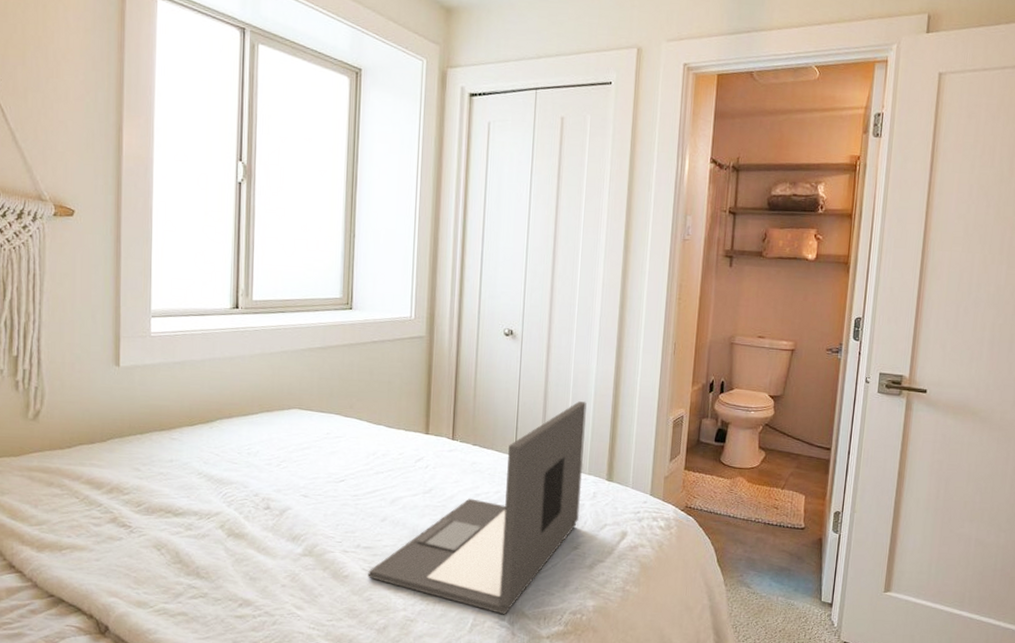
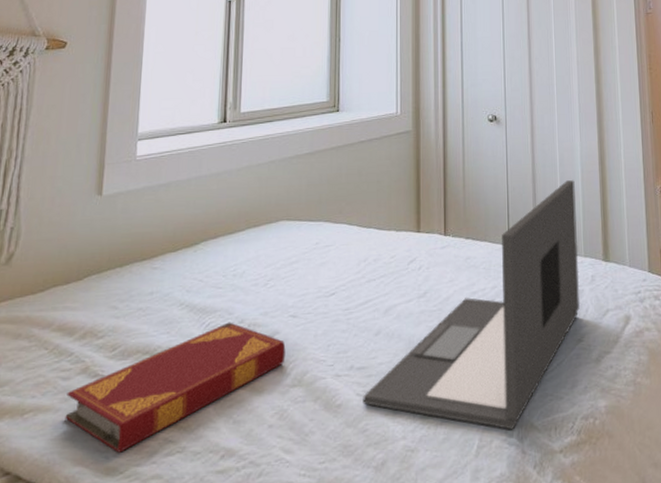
hardback book: none [98,494,298,591] -> present [65,322,286,453]

